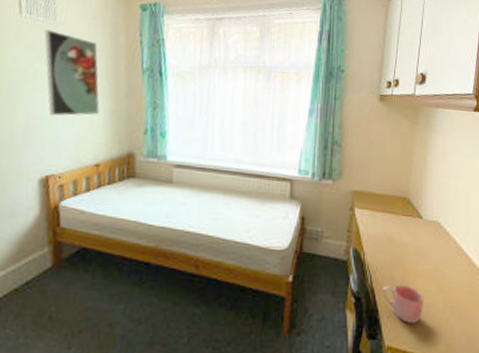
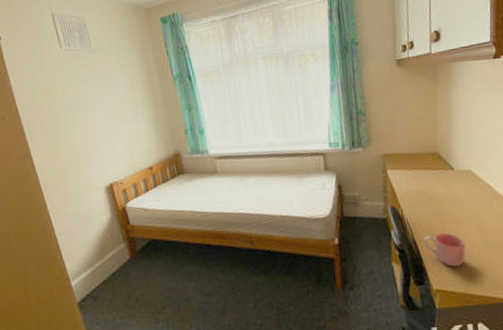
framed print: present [44,30,100,116] -> none [84,57,143,132]

